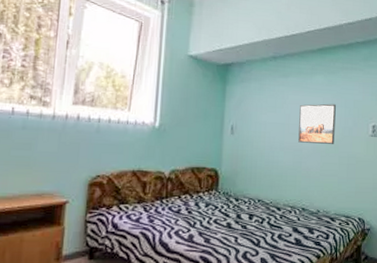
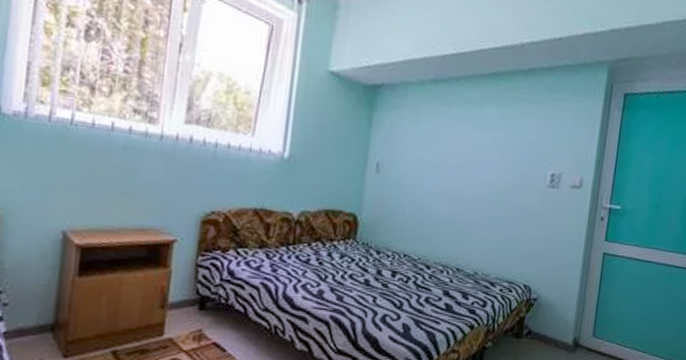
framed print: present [298,104,336,144] -> none [458,142,508,194]

